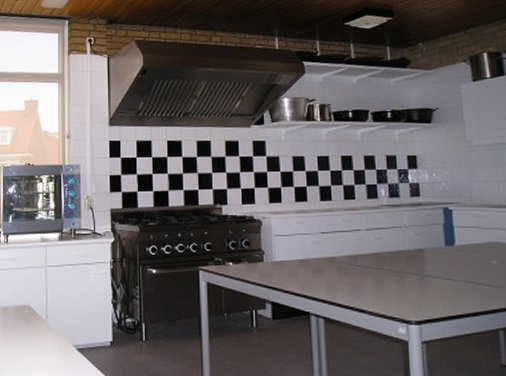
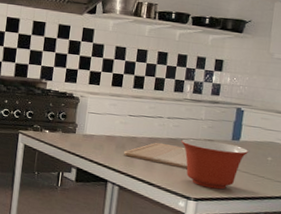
chopping board: none [322,260,400,288] -> present [123,142,188,170]
mixing bowl: none [387,250,469,307] -> present [181,138,249,190]

